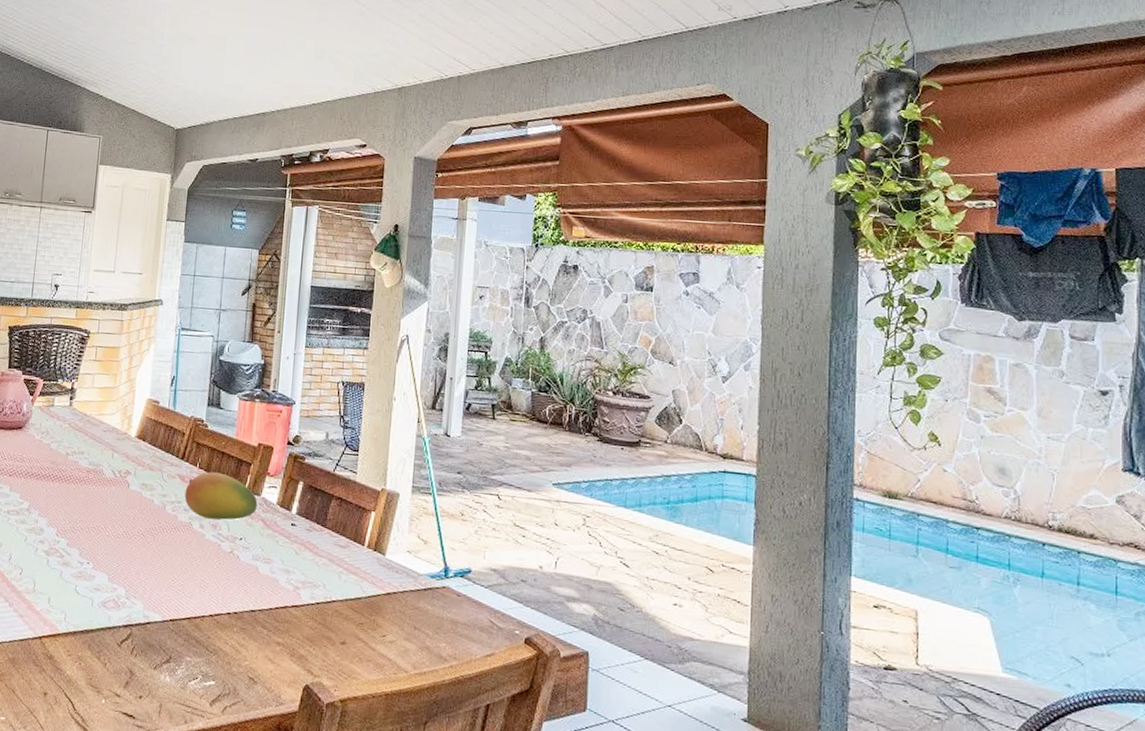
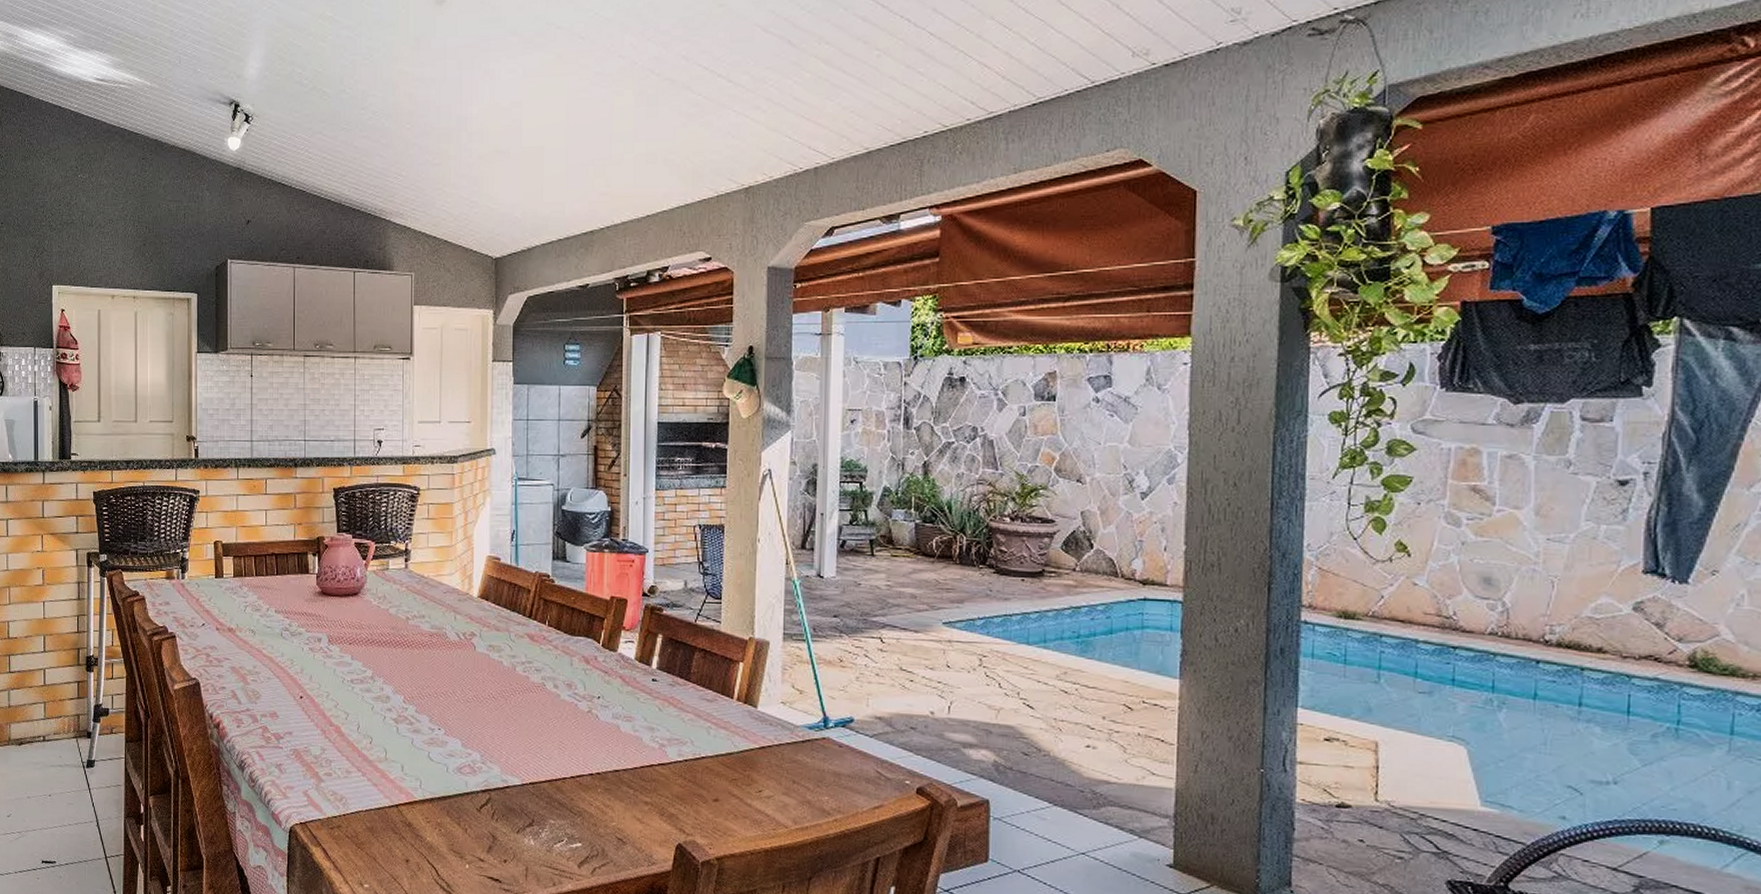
fruit: present [184,471,258,520] -> none [535,629,614,679]

